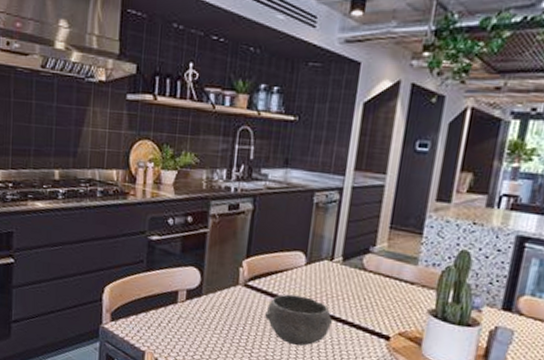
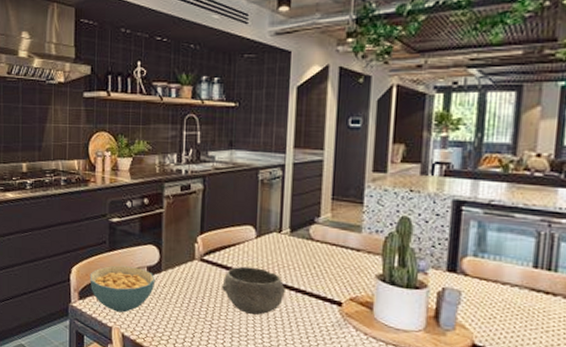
cereal bowl: none [123,286,195,337] -> present [89,265,156,313]

